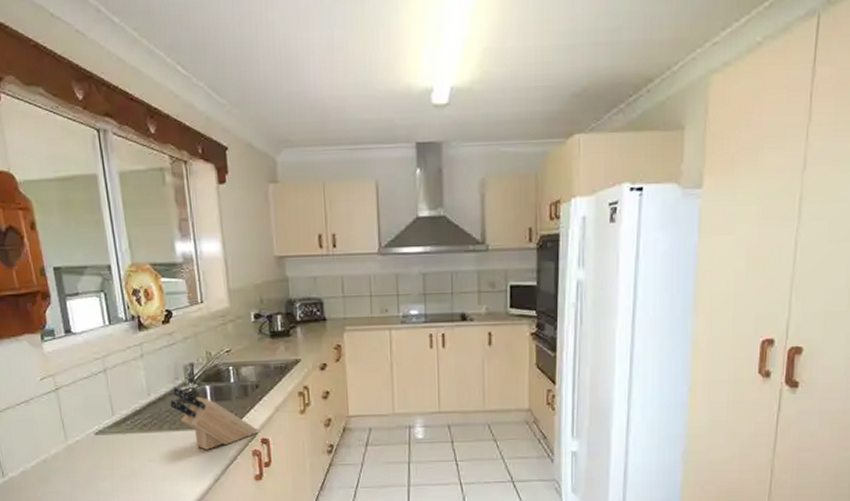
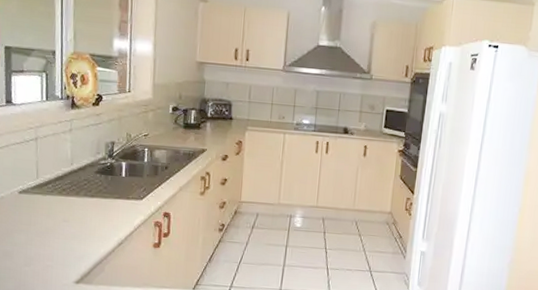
knife block: present [169,387,259,450] -> none [88,160,163,217]

